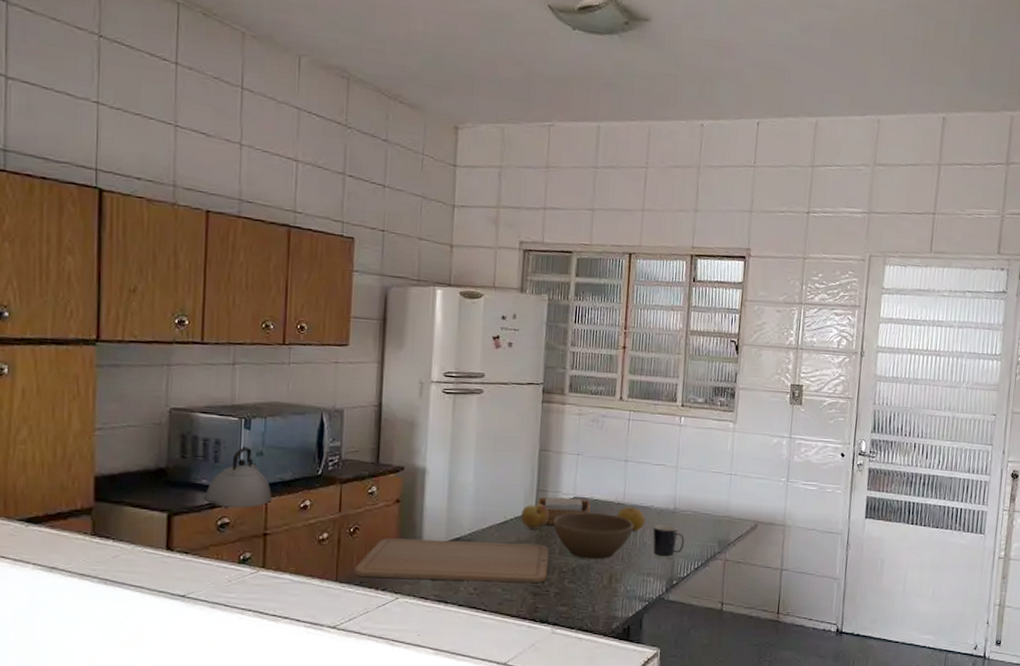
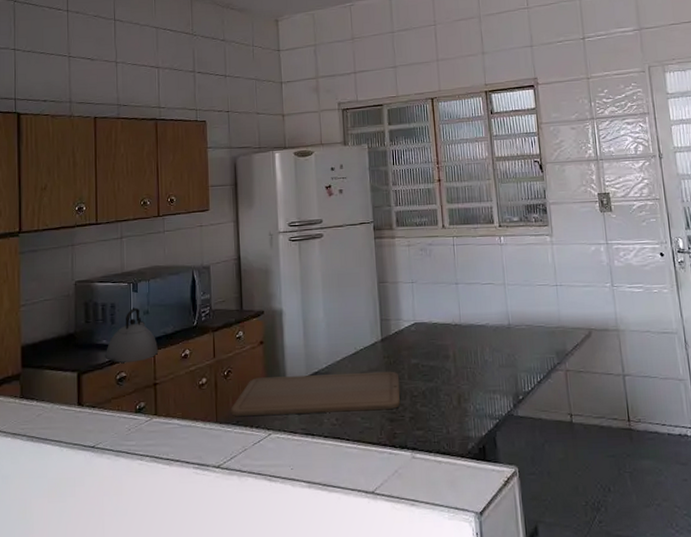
fruit: present [520,504,550,530] -> none [368,332,395,358]
napkin holder: present [537,497,590,525] -> none [382,323,431,352]
bowl: present [553,512,633,560] -> none [399,336,473,382]
fruit: present [617,506,646,531] -> none [456,326,483,350]
mug: present [652,524,685,559] -> none [491,341,524,375]

